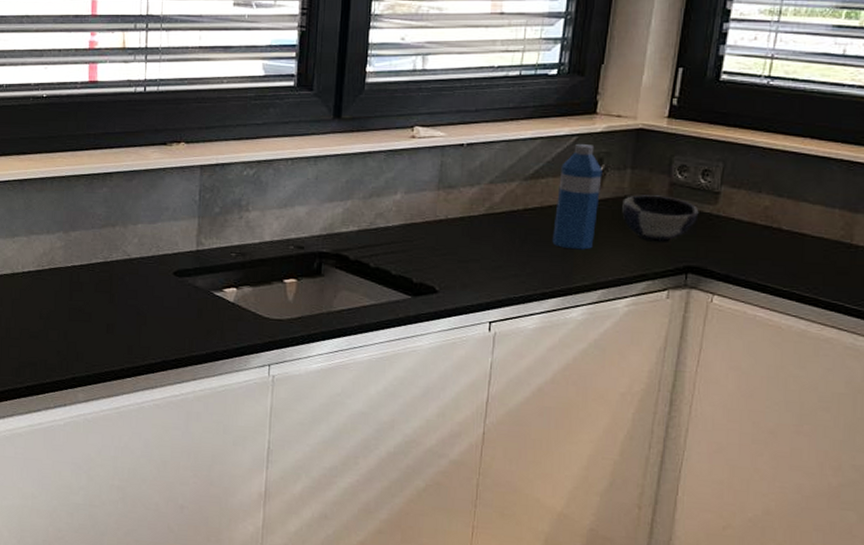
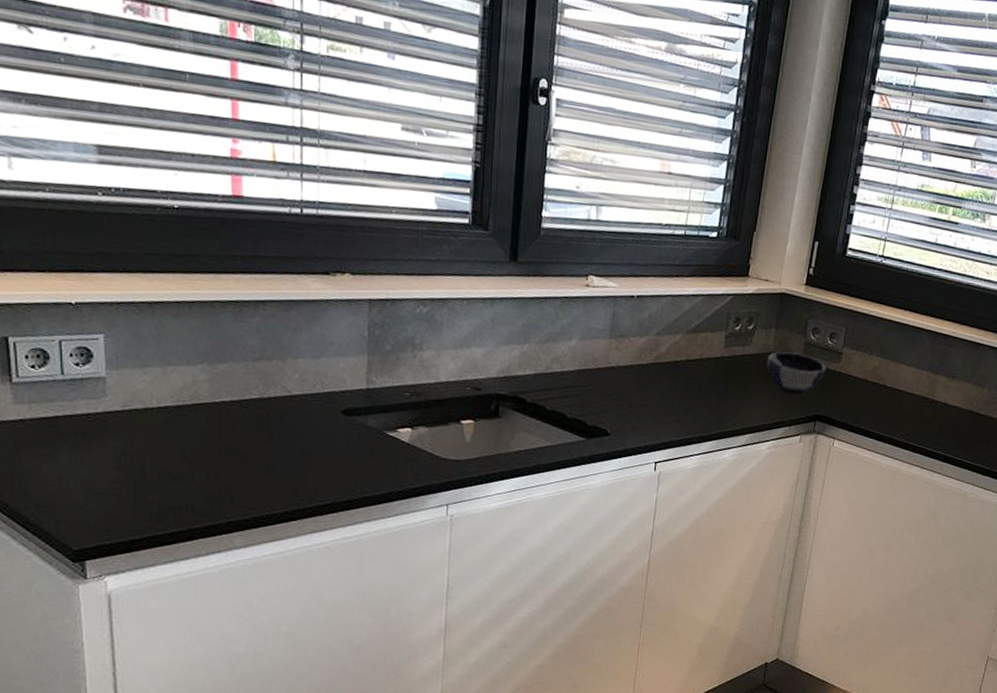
water bottle: present [552,144,603,250] -> none [709,303,753,399]

